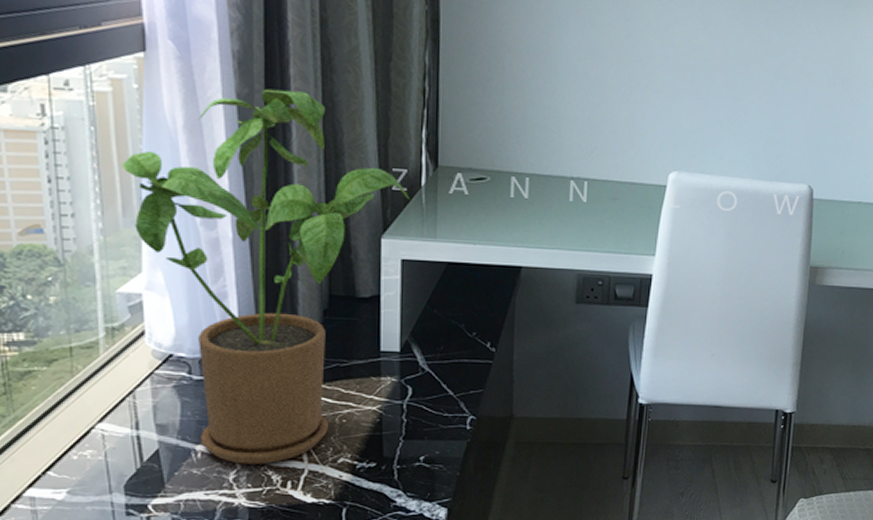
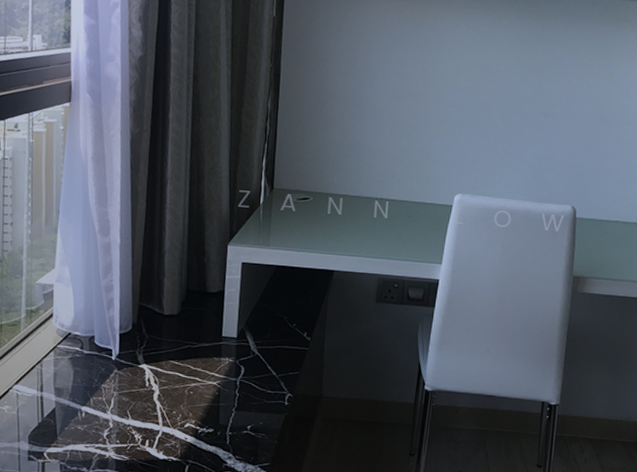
house plant: present [121,89,410,464] -> none [47,129,251,425]

